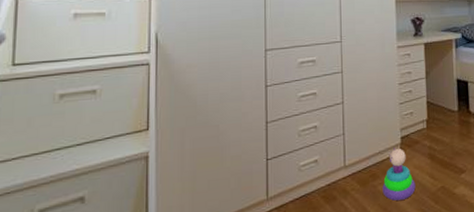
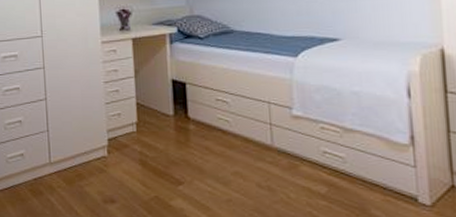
stacking toy: present [382,147,416,201] -> none [89,148,125,204]

